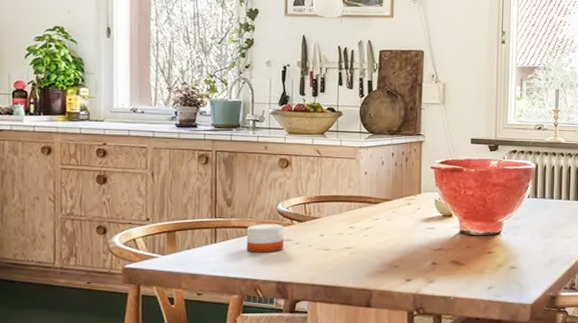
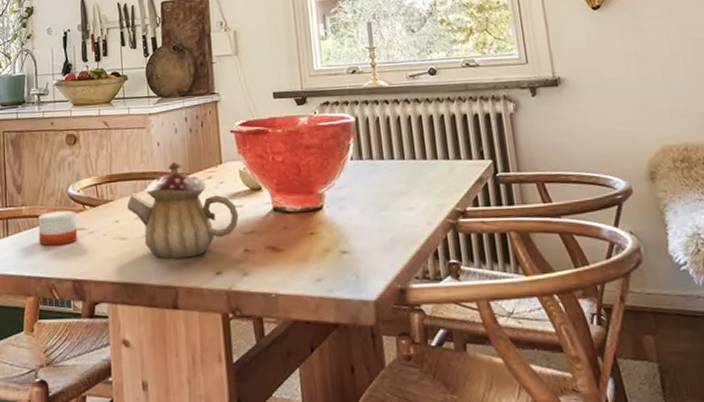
teapot: none [332,189,431,268] -> present [126,162,239,259]

